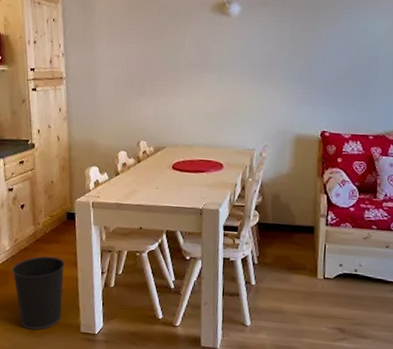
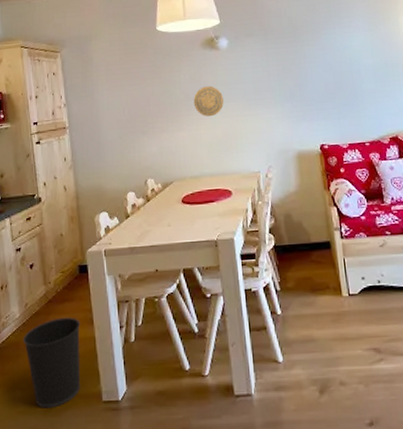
decorative plate: none [195,54,228,87] -> present [193,86,224,117]

